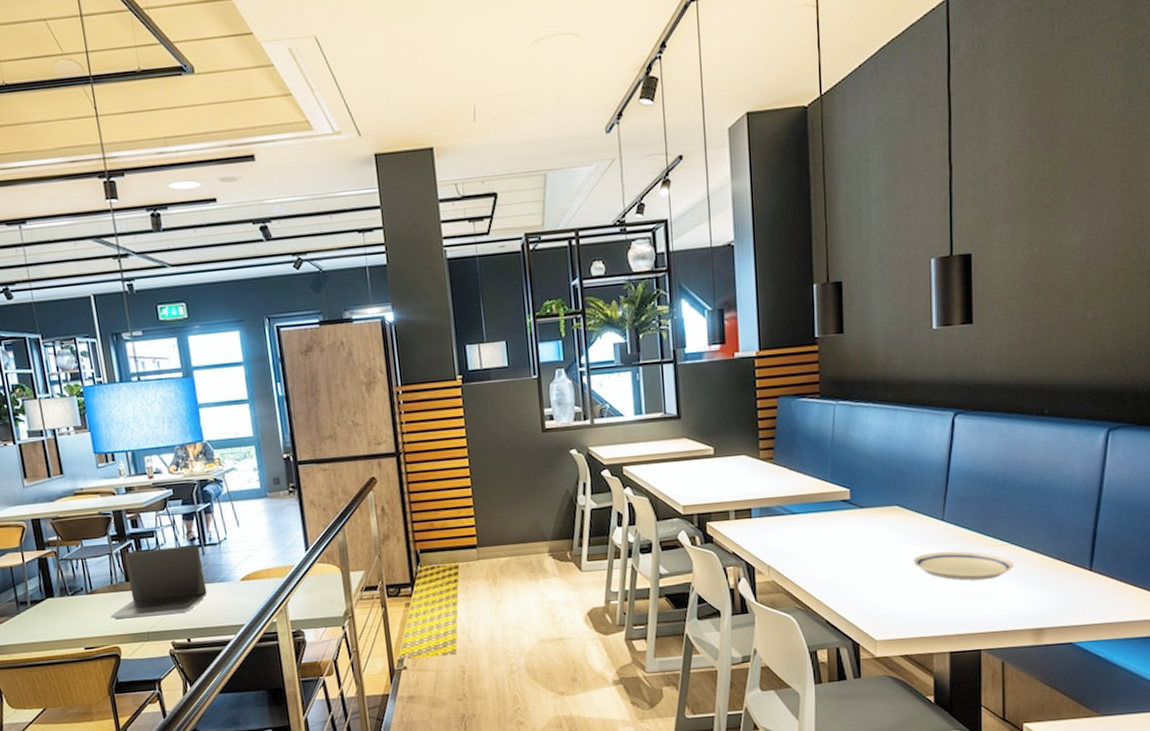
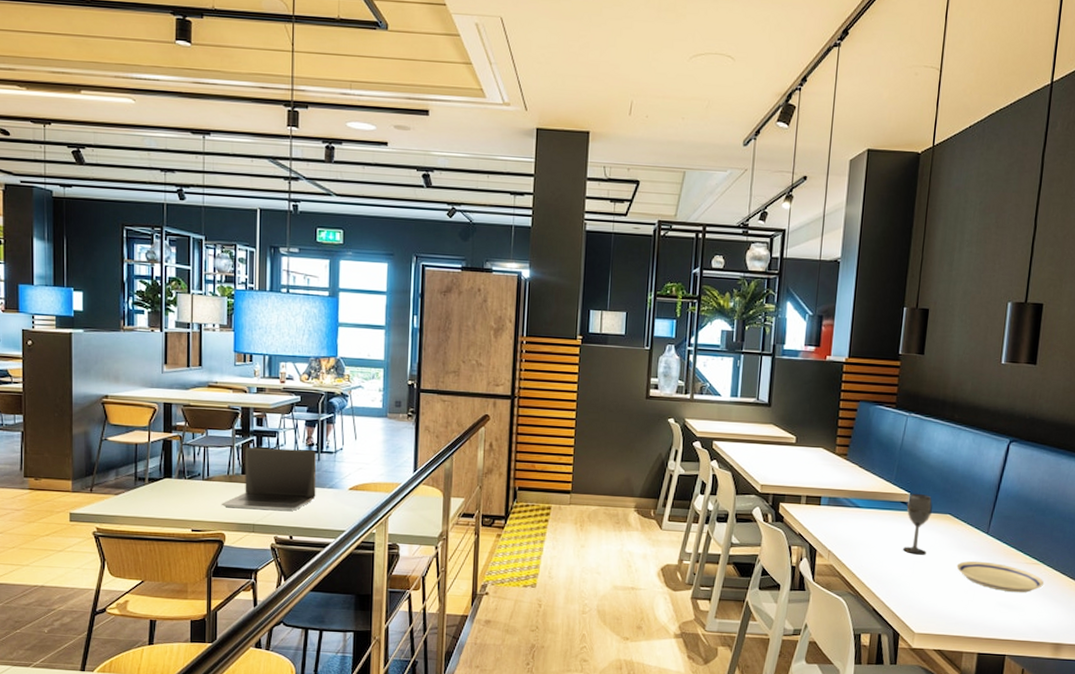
wine glass: none [847,487,878,556] -> present [903,493,933,555]

